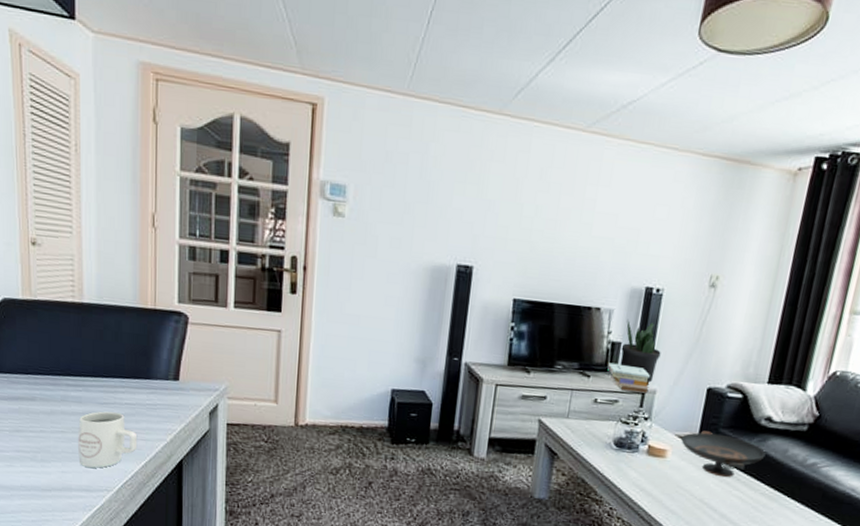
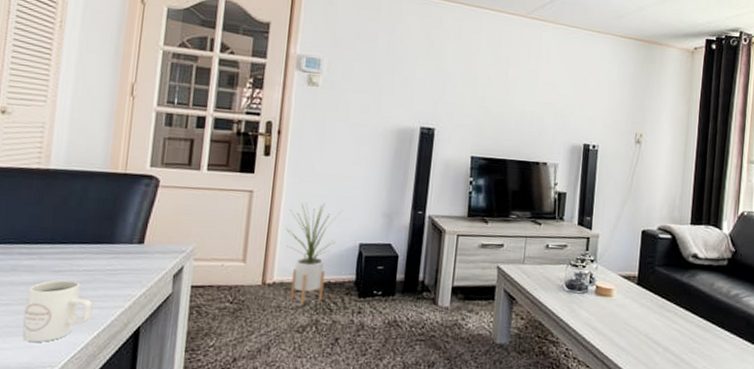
house plant: none [316,344,371,448] -> present [285,202,340,305]
books: present [608,362,651,393] -> none [556,211,594,238]
planter: present [620,318,661,383] -> none [566,171,601,228]
decorative bowl: present [681,430,766,477] -> none [624,269,696,312]

